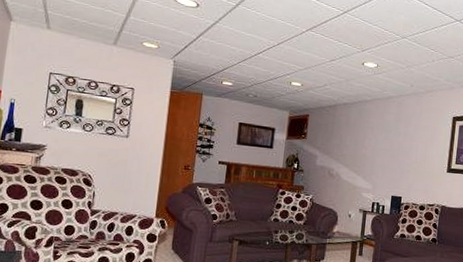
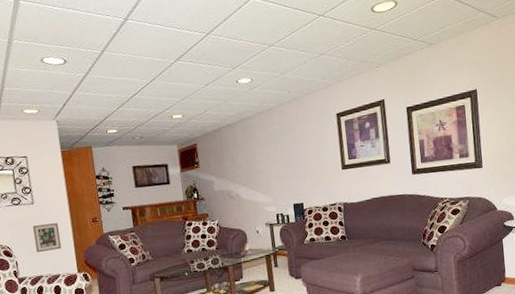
picture frame: none [118,159,149,190] -> present [33,223,62,253]

